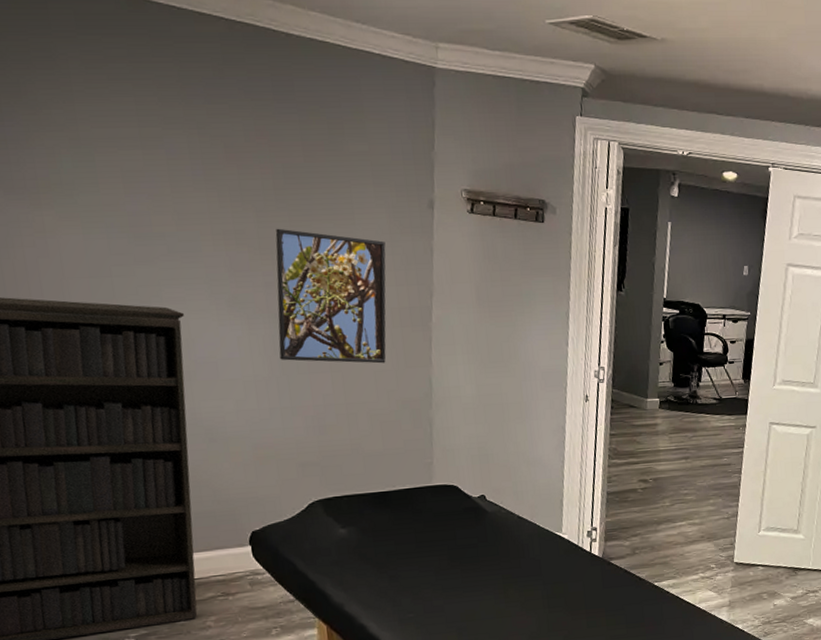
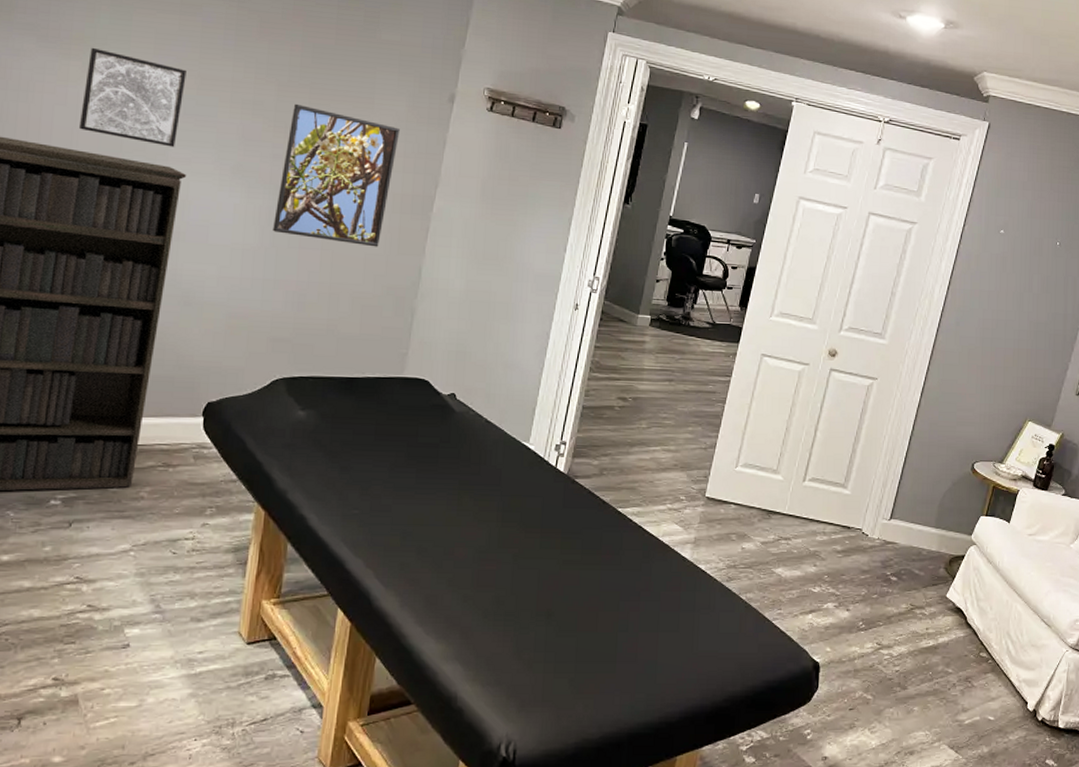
wall art: none [60,194,167,288] -> present [78,47,187,148]

